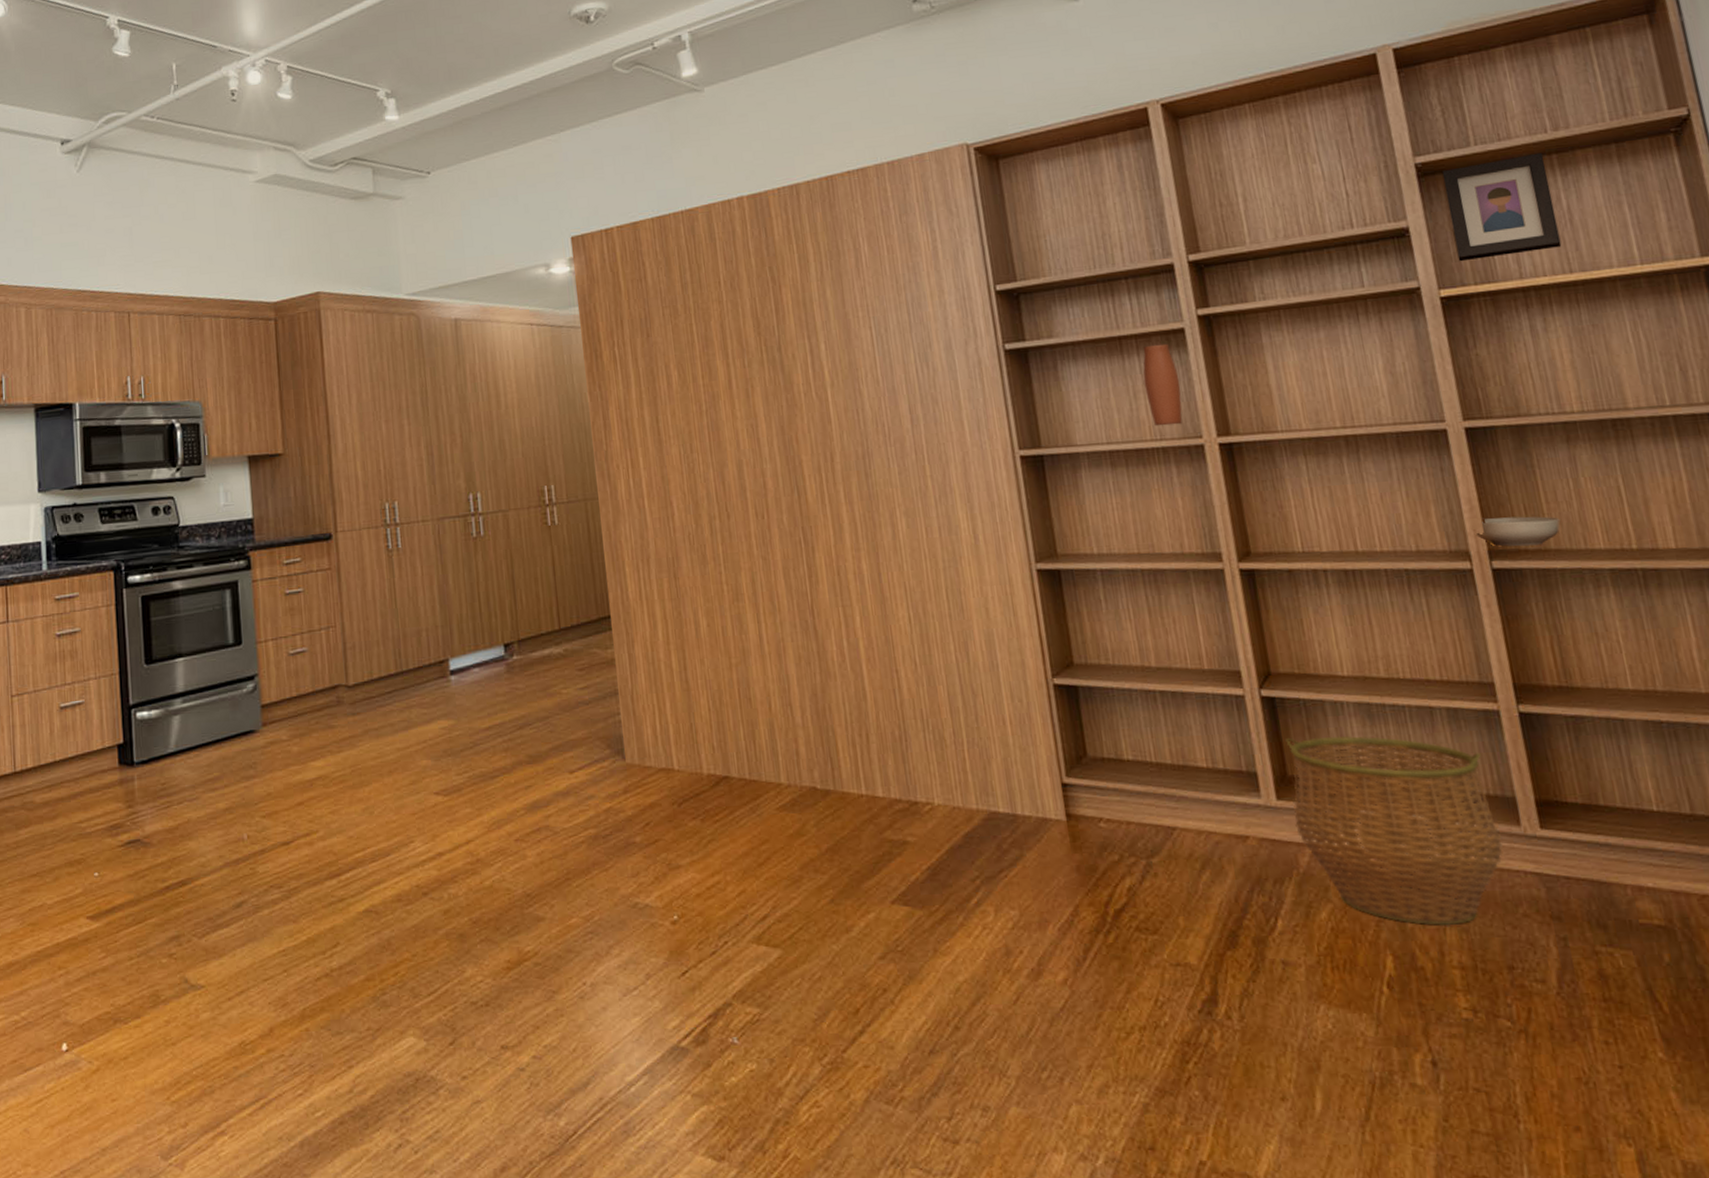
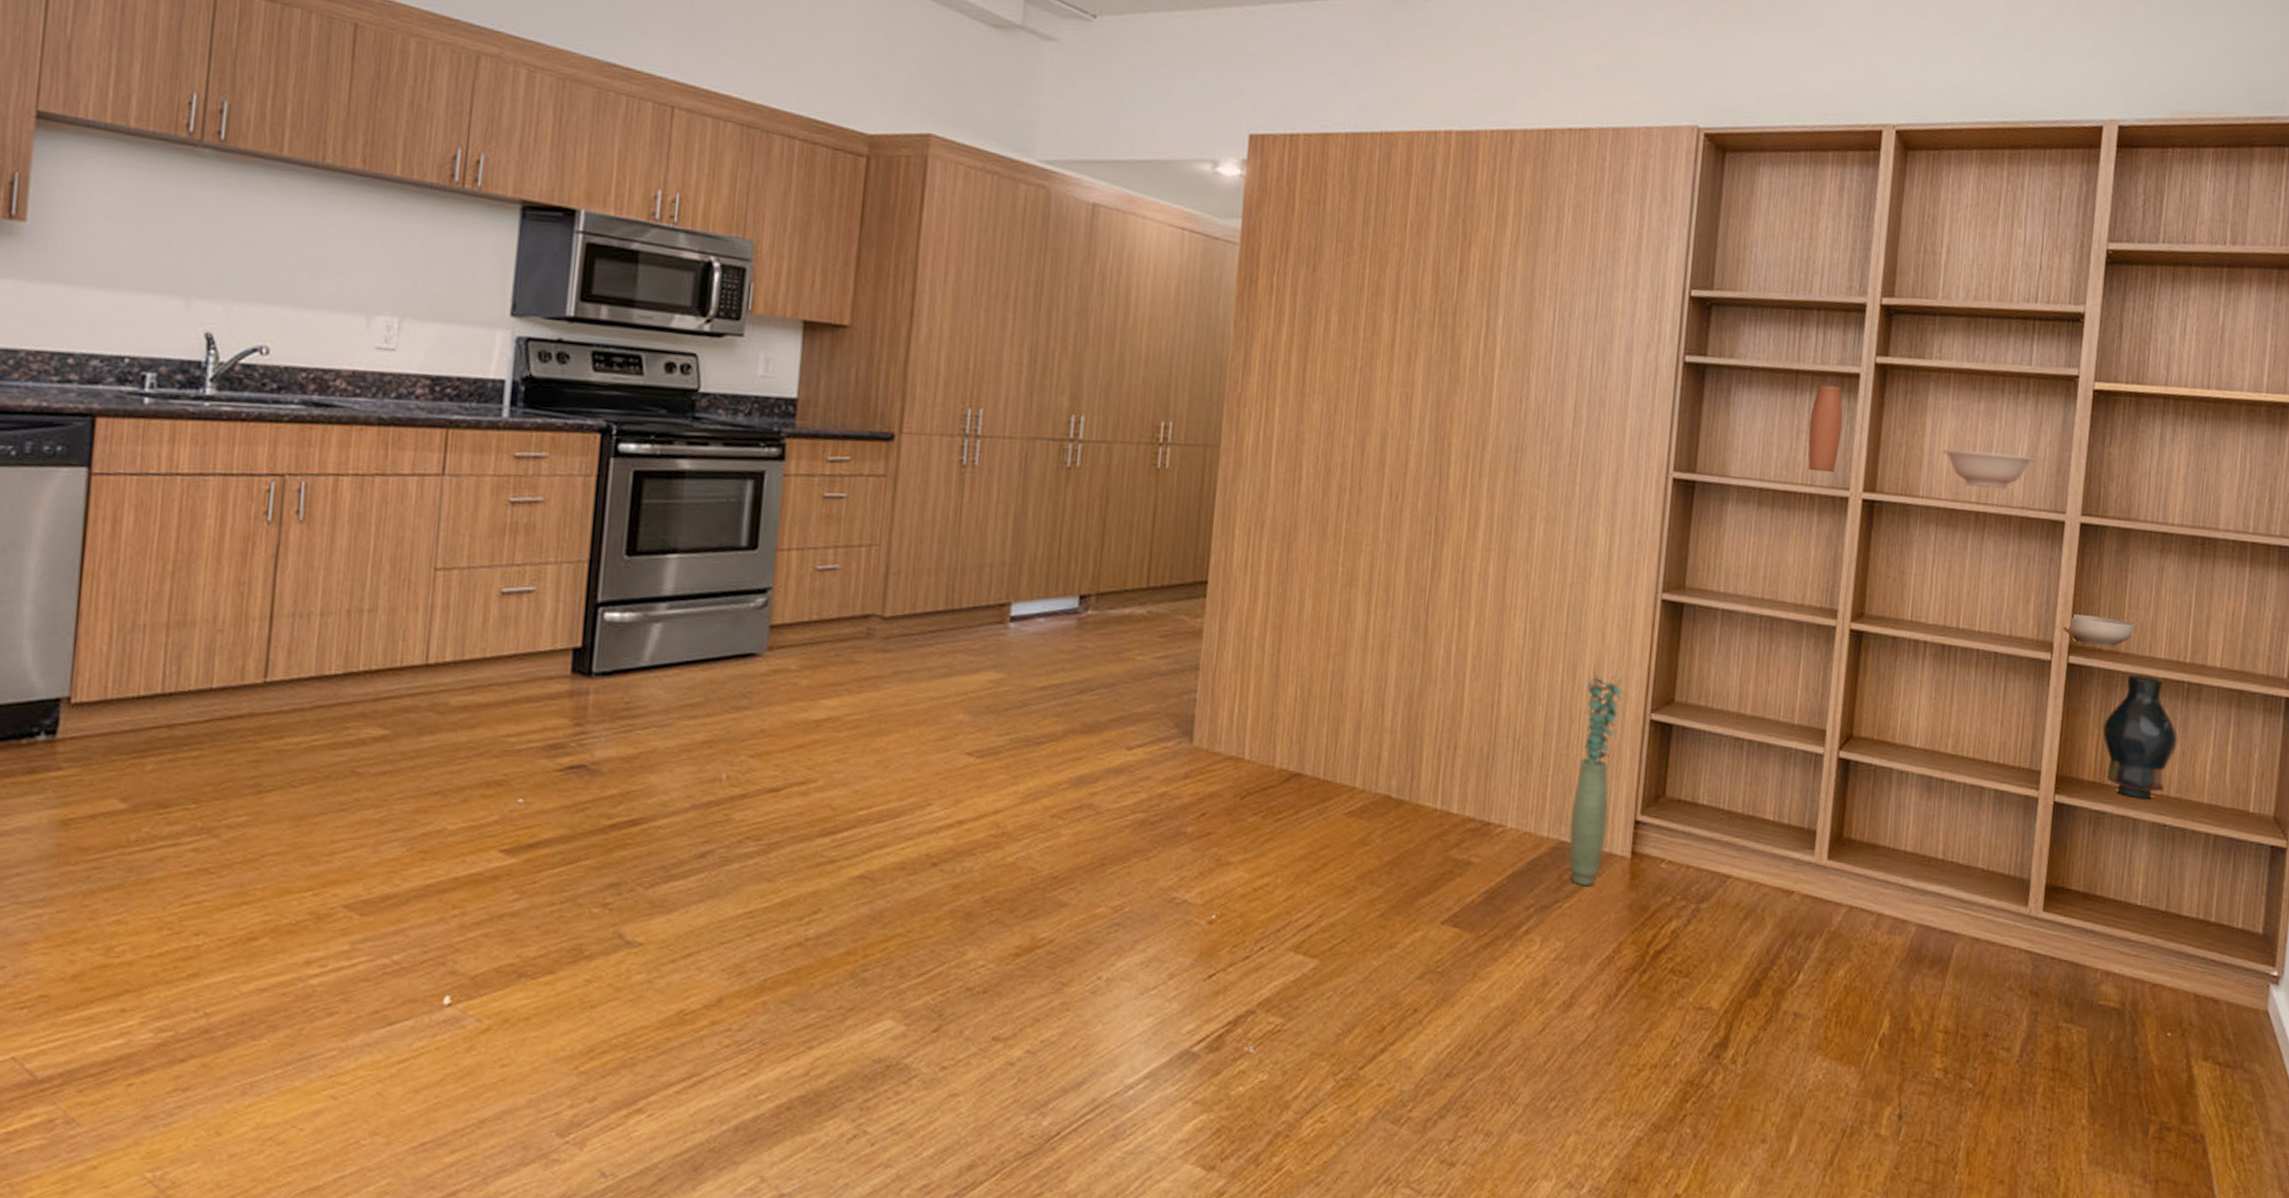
vase: none [982,644,1038,854] -> present [1568,669,1623,887]
basket: present [1285,736,1503,925] -> none [1837,800,2013,992]
decorative bowl: none [1290,372,1398,412] -> present [1941,448,2038,490]
picture frame: present [1441,152,1562,262] -> none [2119,262,2217,362]
vase: none [1553,569,1650,698] -> present [2103,675,2178,799]

